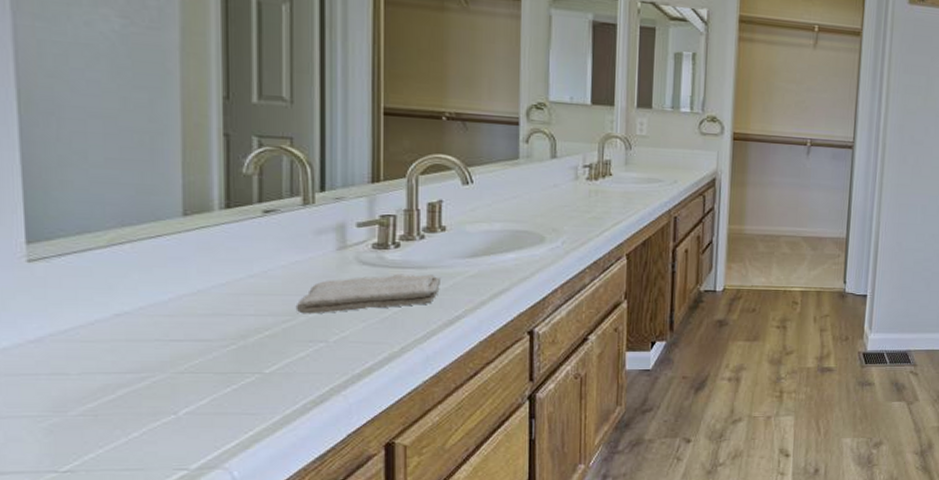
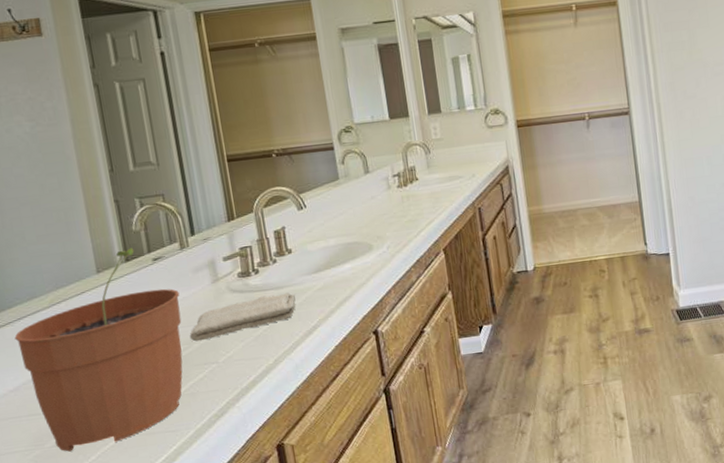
plant pot: none [48,193,292,424] -> present [14,247,183,452]

